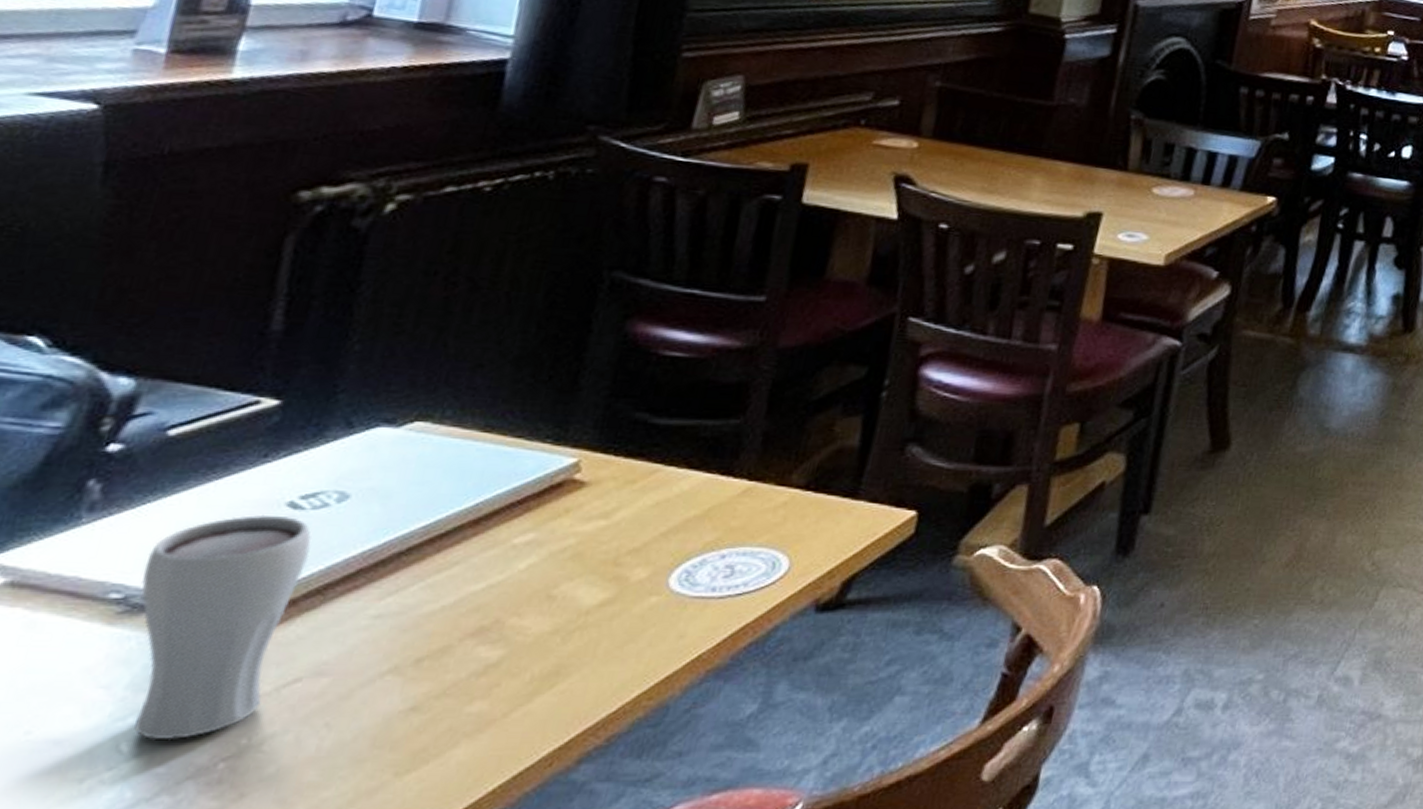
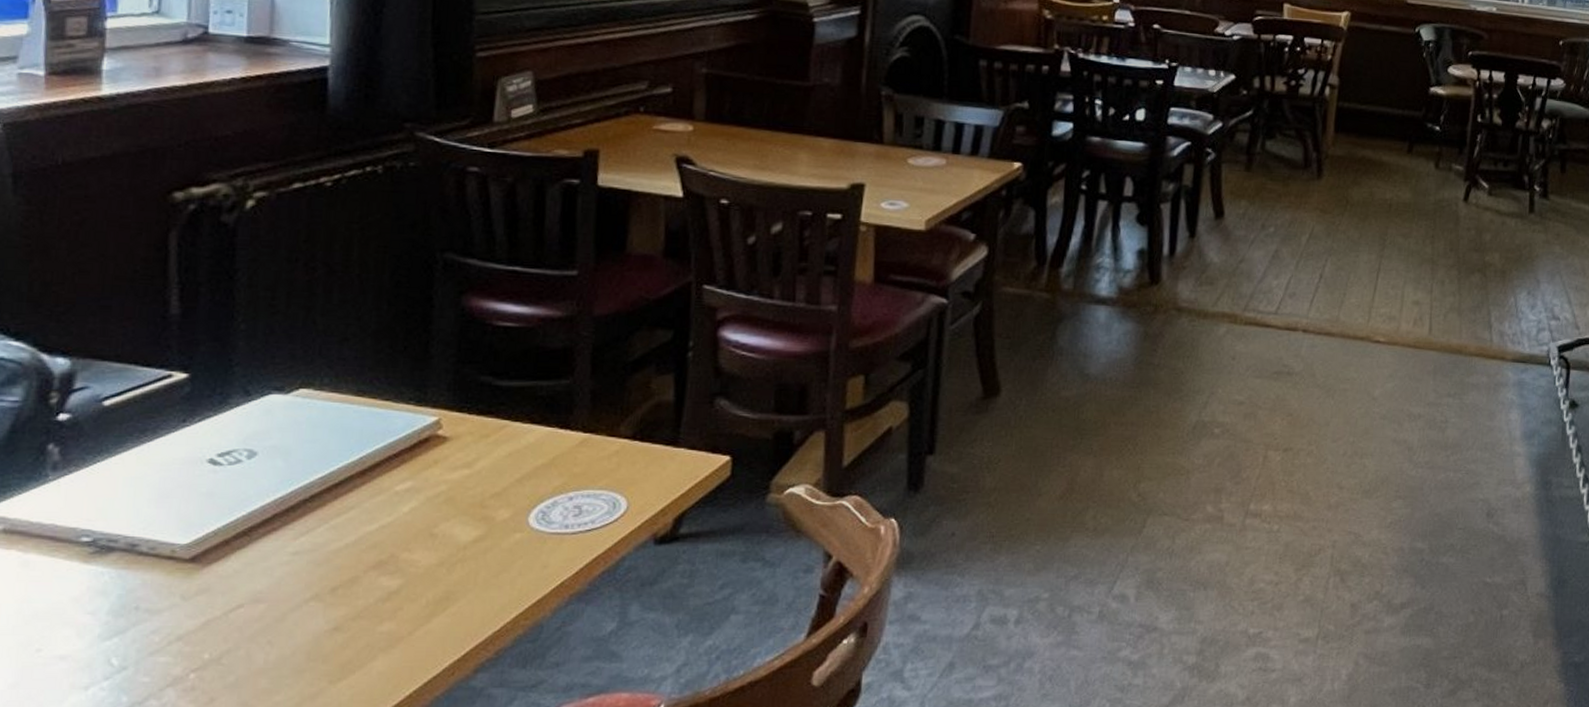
drinking glass: present [134,514,312,741] -> none [104,470,233,656]

